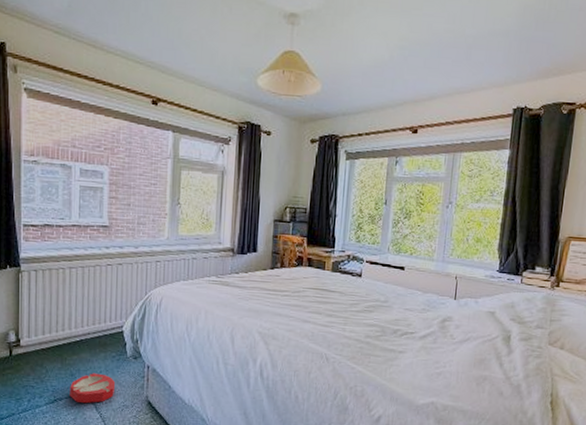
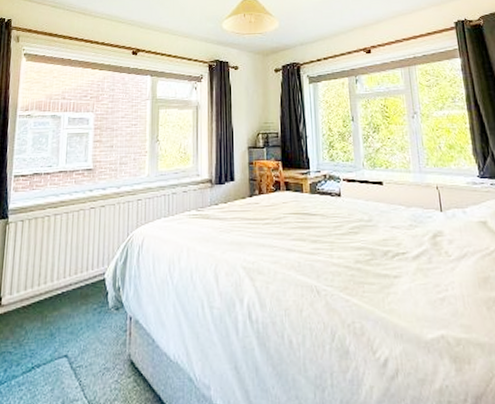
ashtray: present [70,373,116,403] -> none [48,330,97,368]

